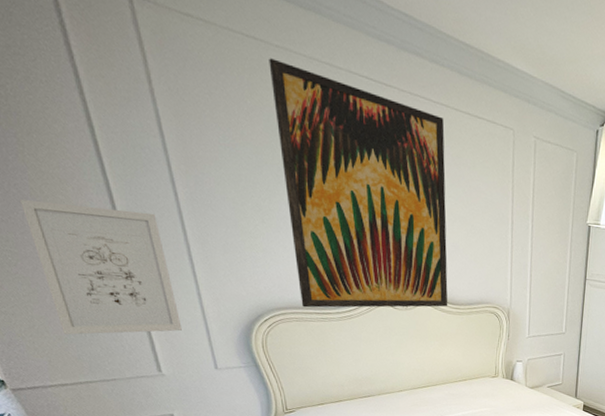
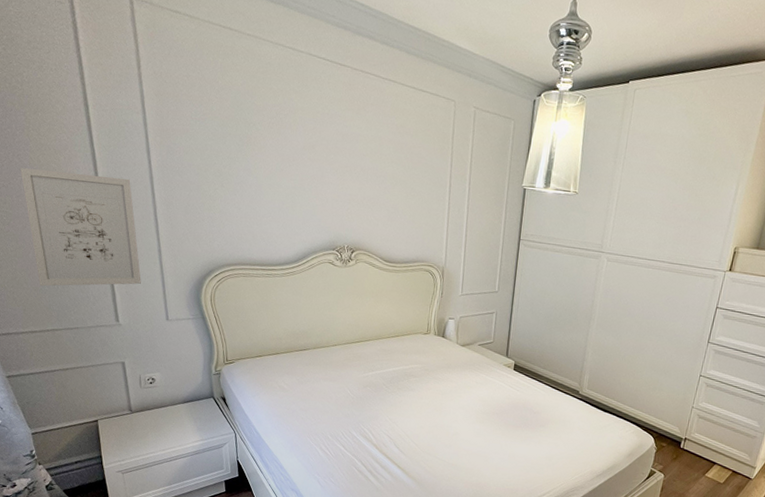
wall art: present [269,58,448,308] -> none [240,45,391,265]

